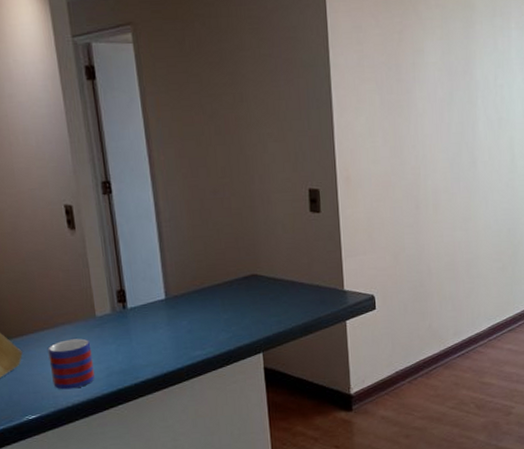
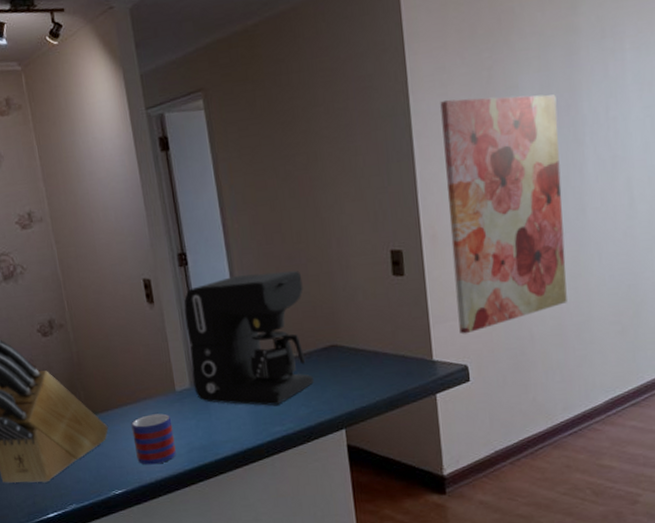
coffee maker: none [106,203,235,331] -> present [184,270,315,406]
wall art: none [356,57,459,267] -> present [440,94,567,334]

